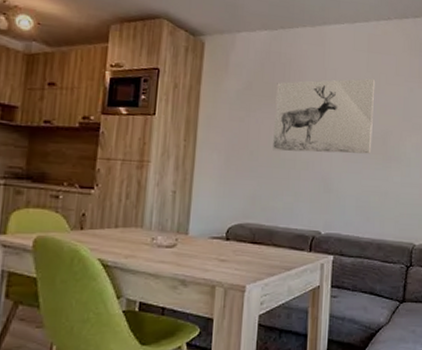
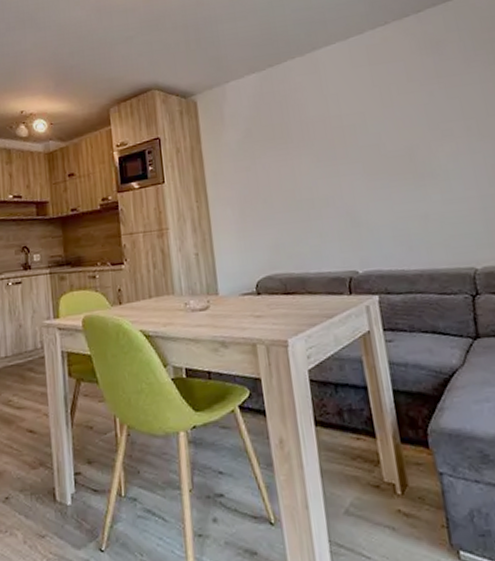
wall art: present [273,78,376,154] -> none [276,92,398,194]

